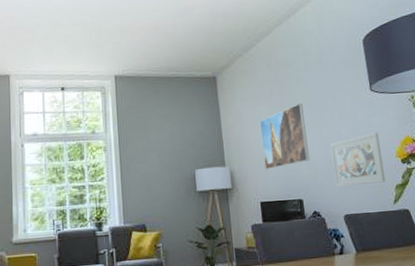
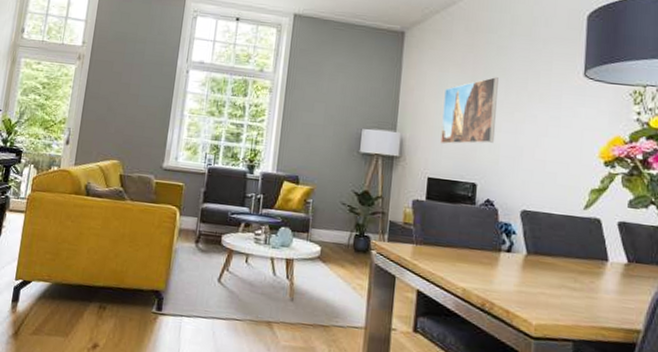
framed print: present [330,133,386,187] -> none [518,125,583,184]

